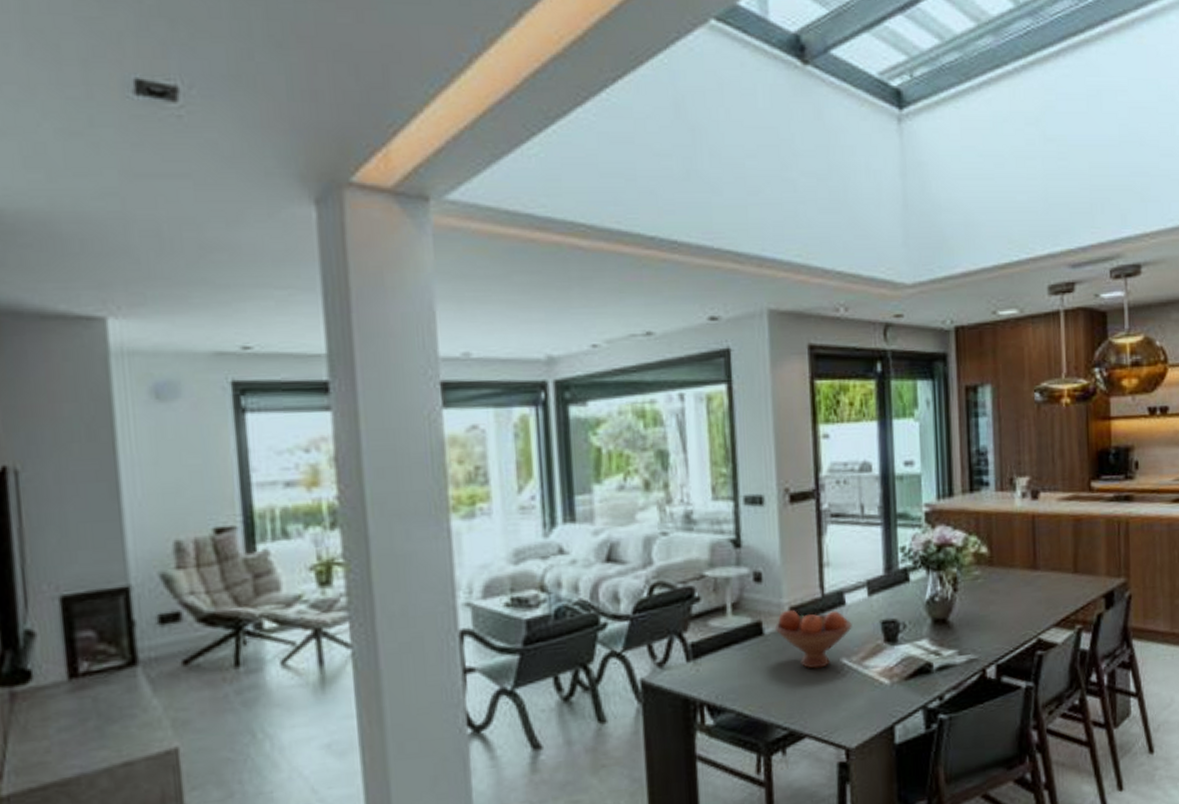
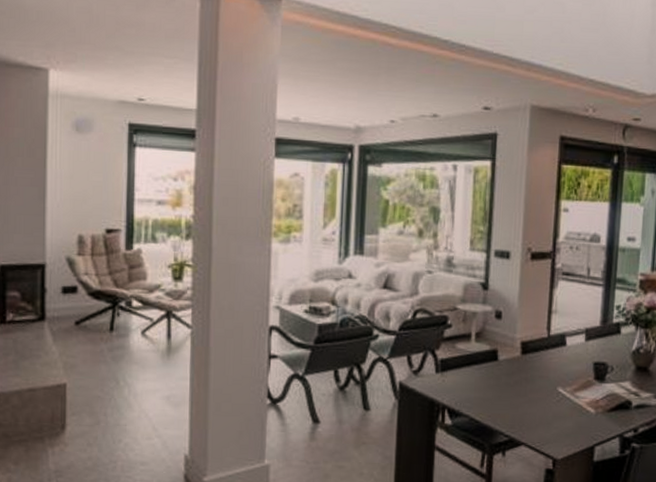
fruit bowl: present [774,609,852,669] -> none [507,343,570,393]

